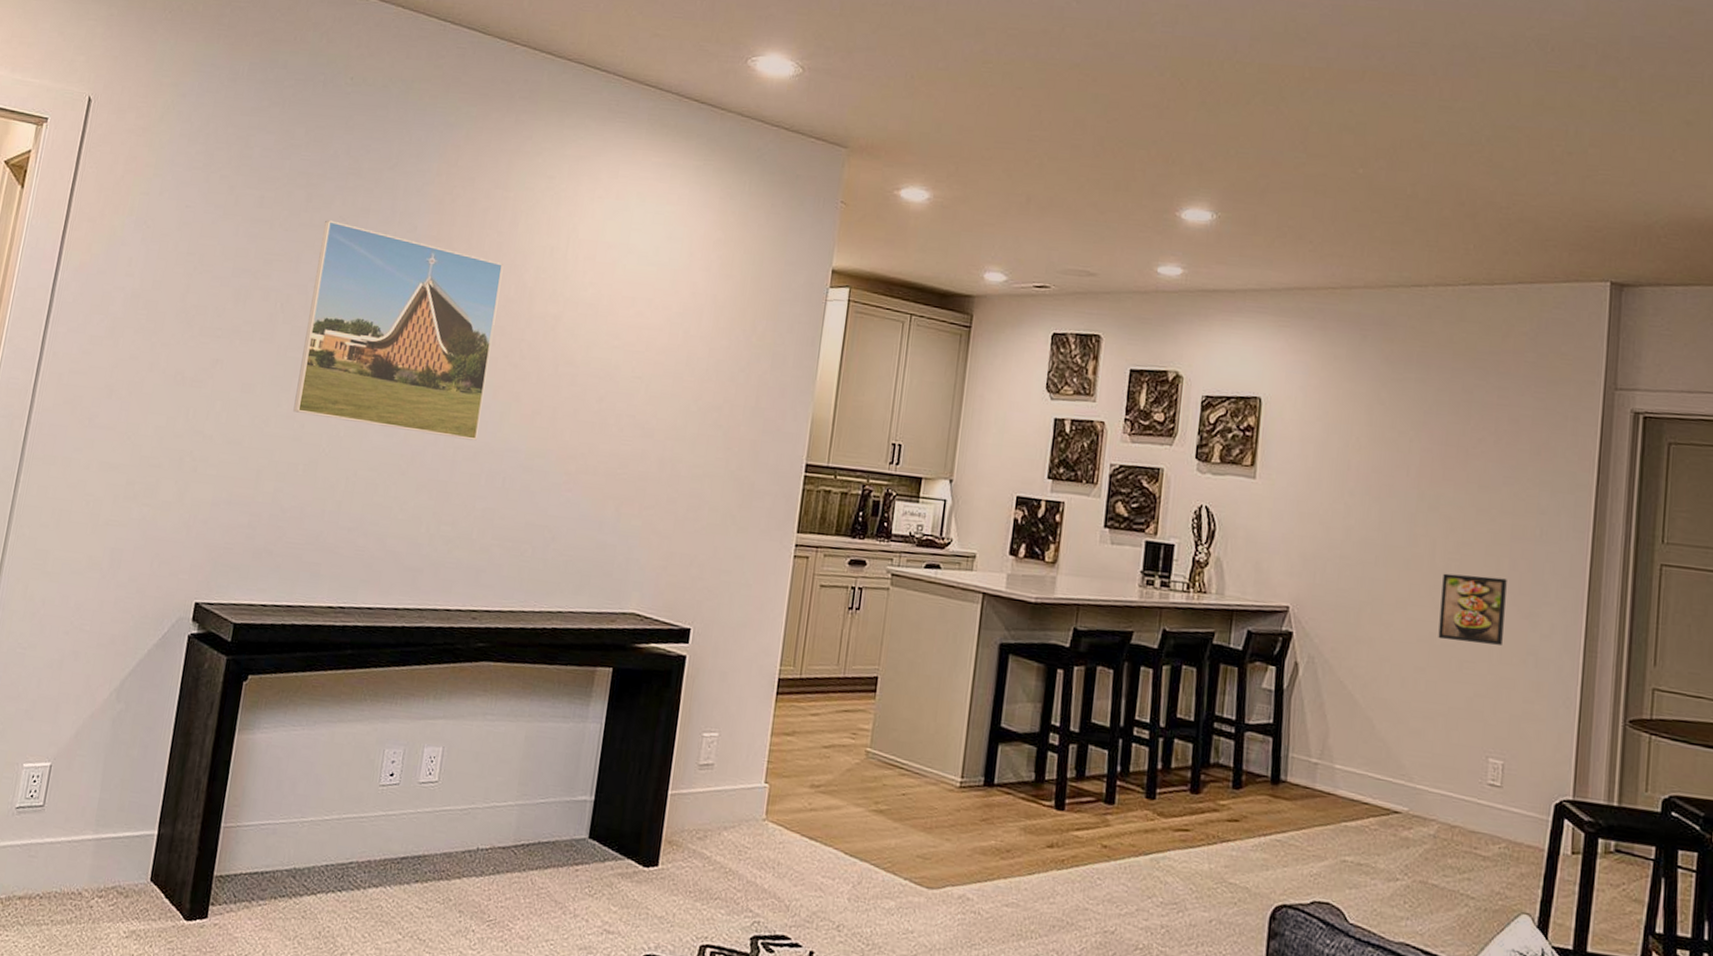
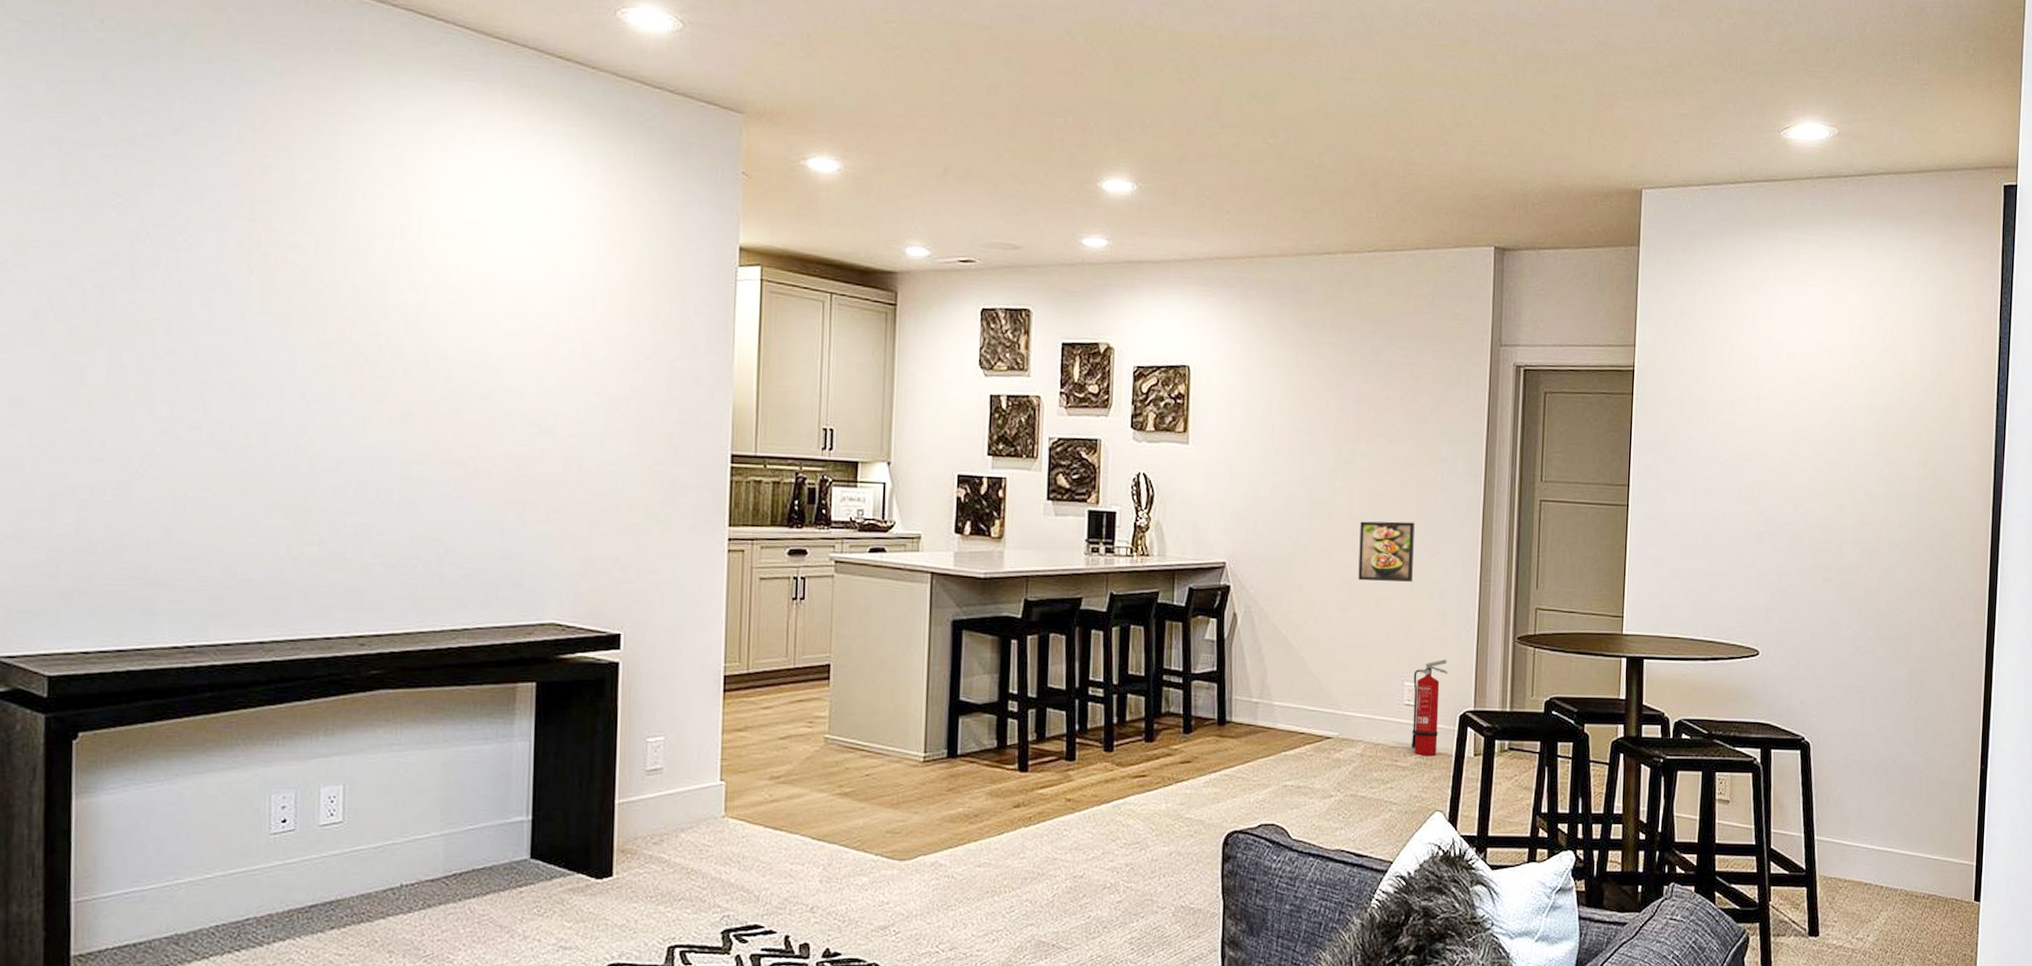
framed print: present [293,220,504,441] -> none [87,196,343,450]
fire extinguisher: none [1495,737,1542,847] -> present [1412,659,1448,755]

